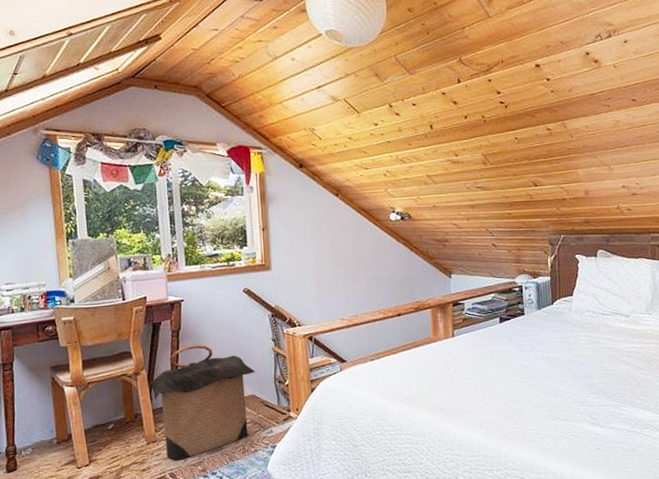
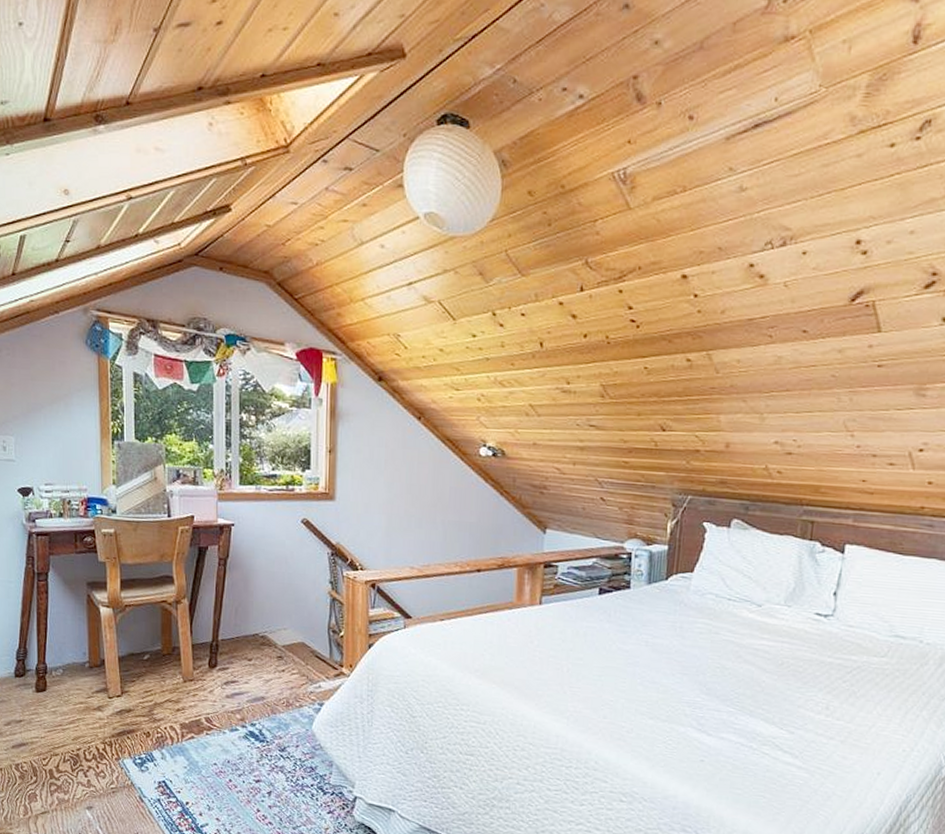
laundry hamper: present [149,345,255,460] -> none [190,577,307,705]

